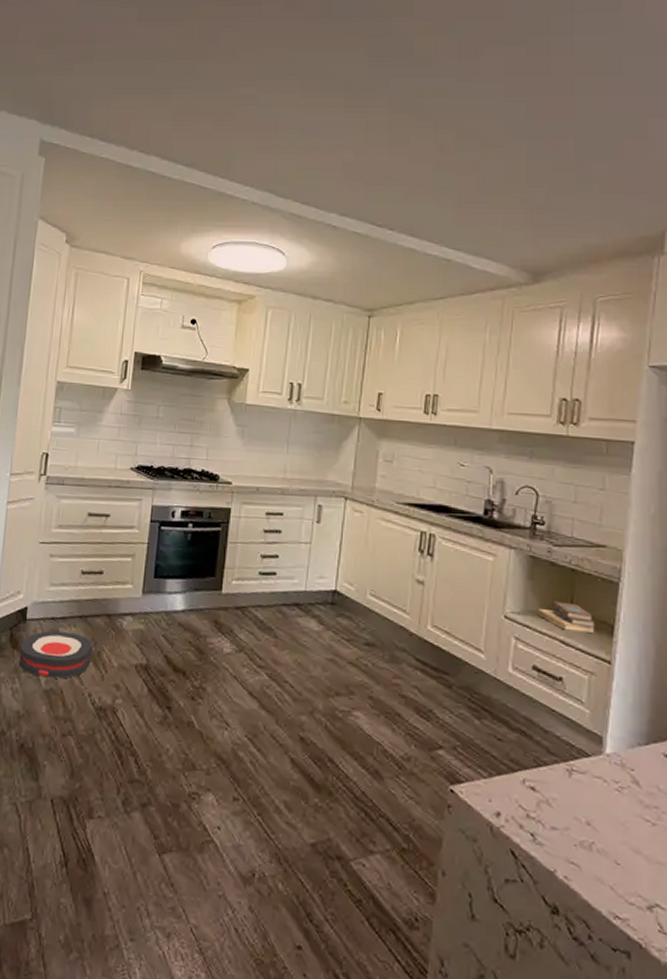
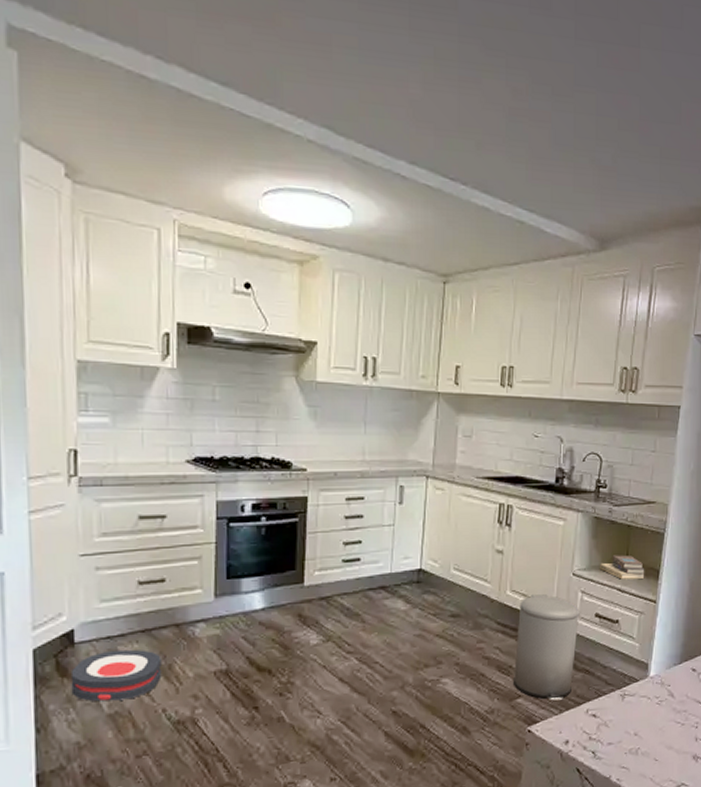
pedal bin: none [434,634,514,763] -> present [514,594,580,702]

